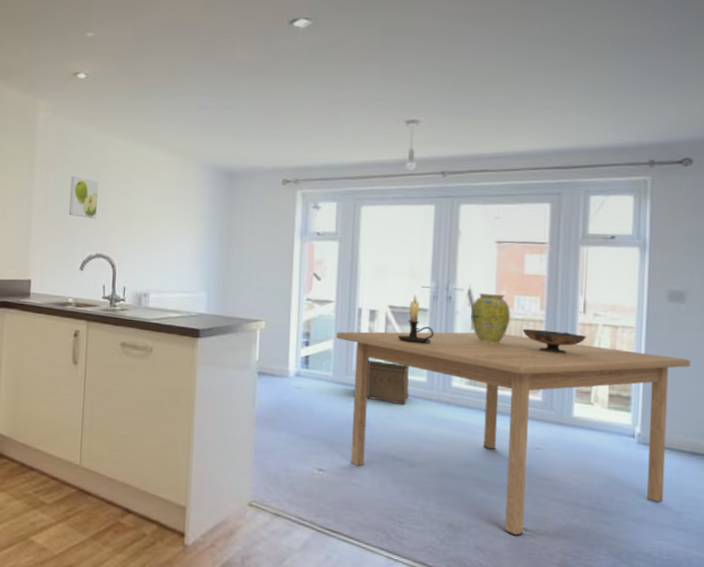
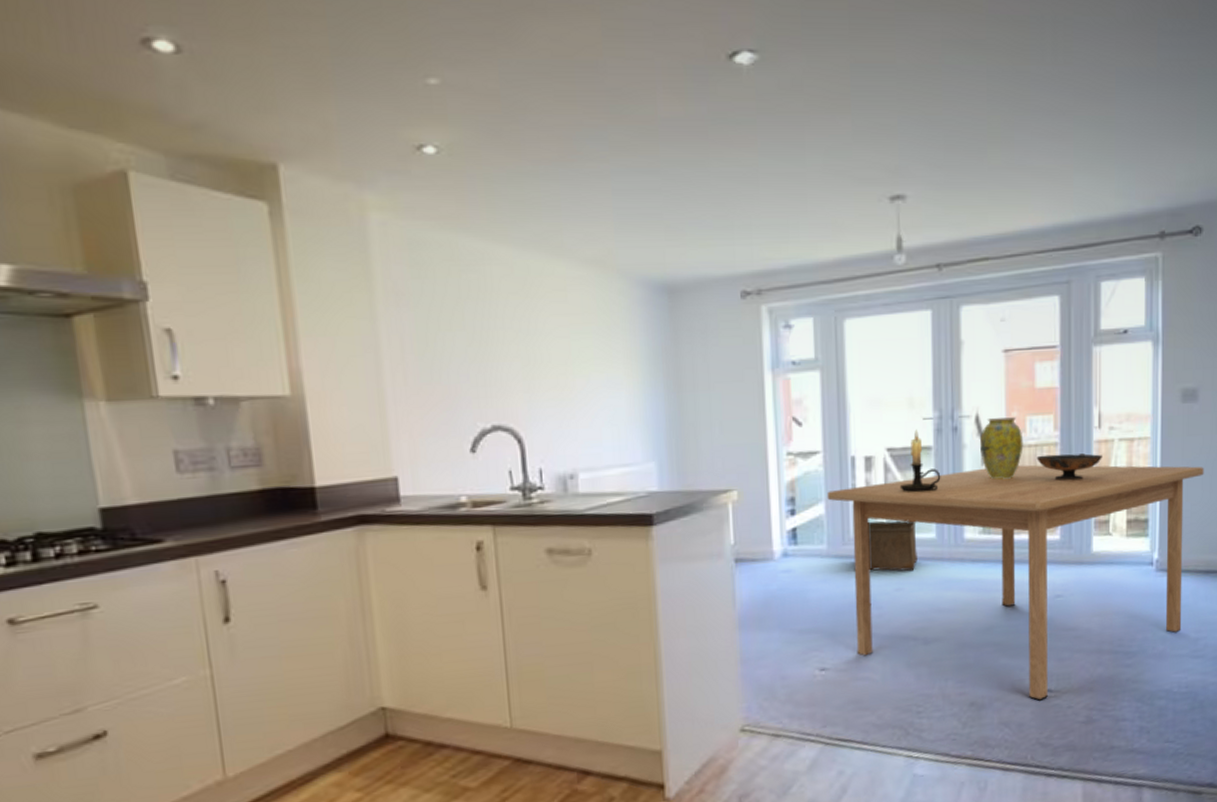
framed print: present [68,177,99,218] -> none [436,312,486,374]

